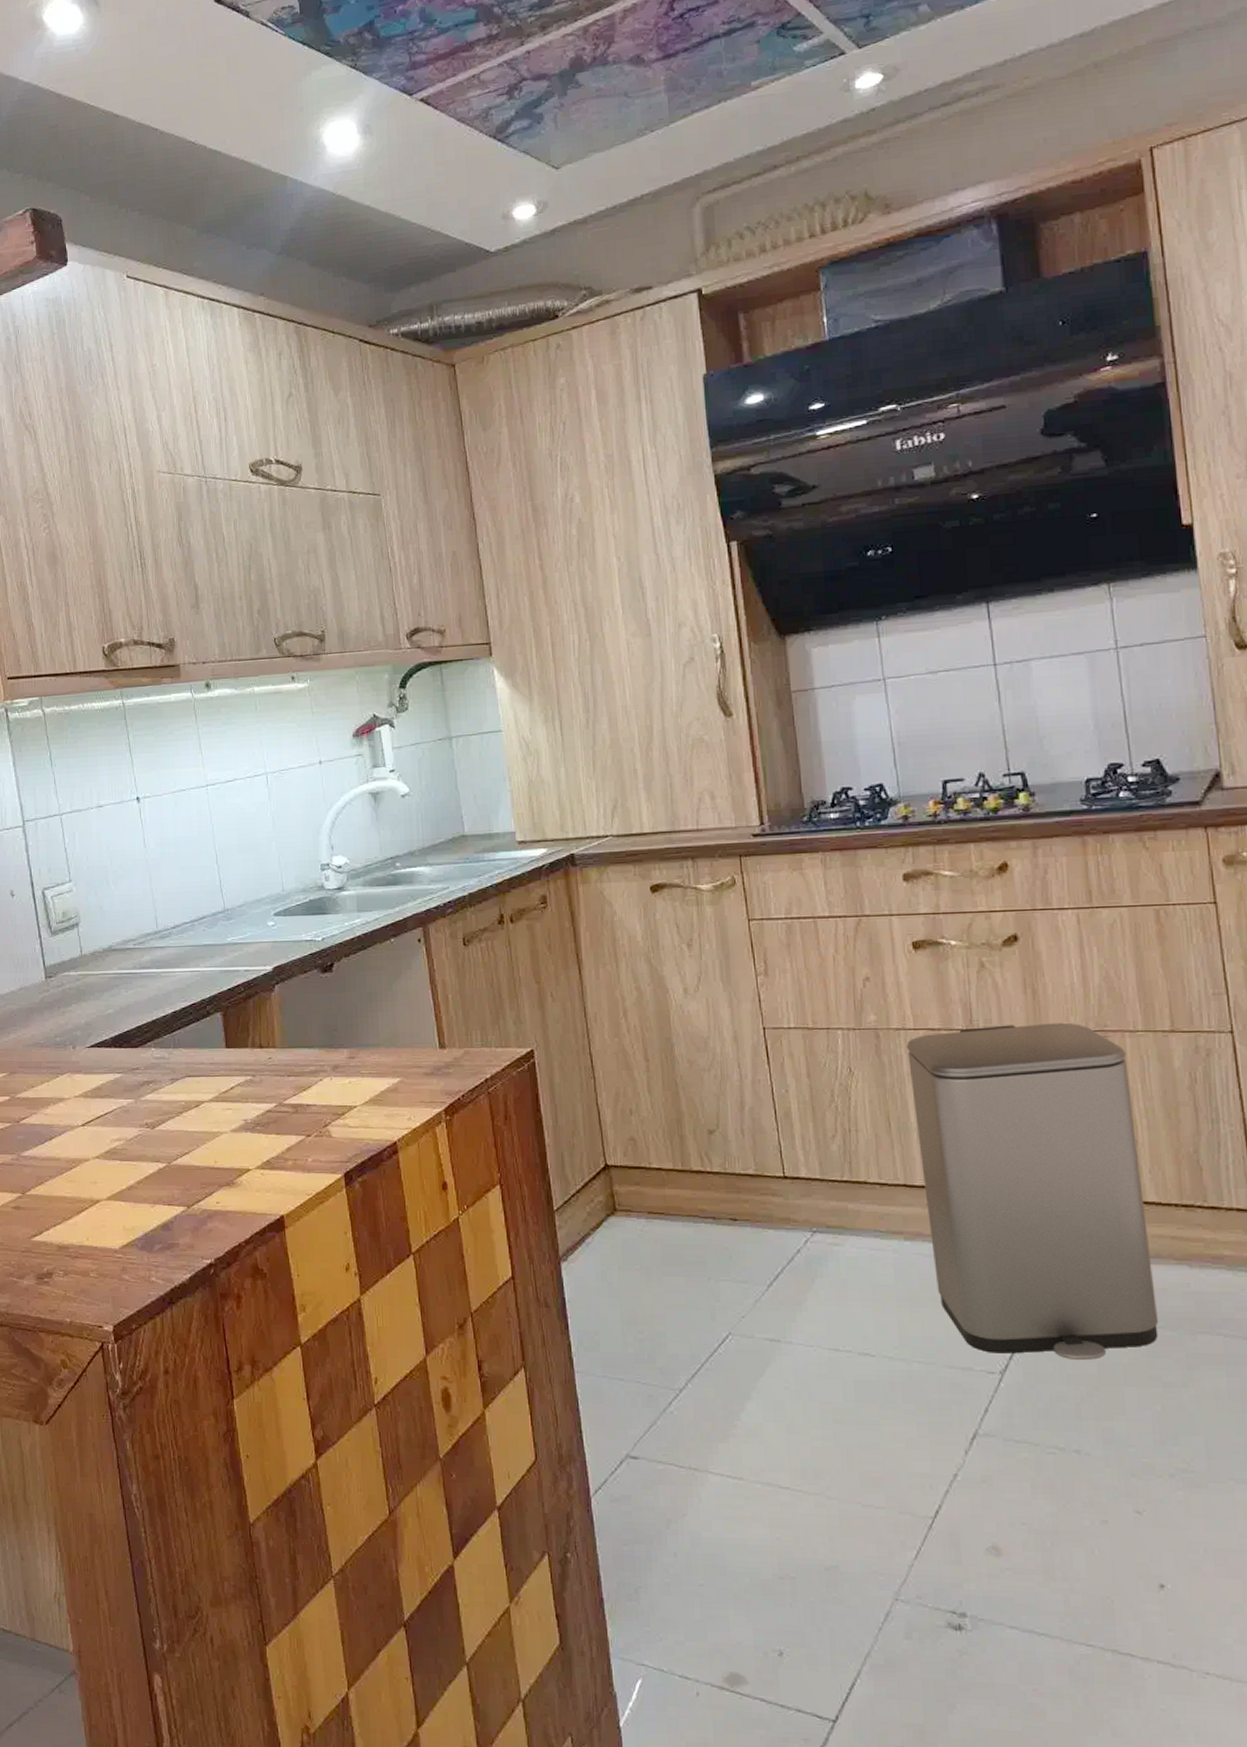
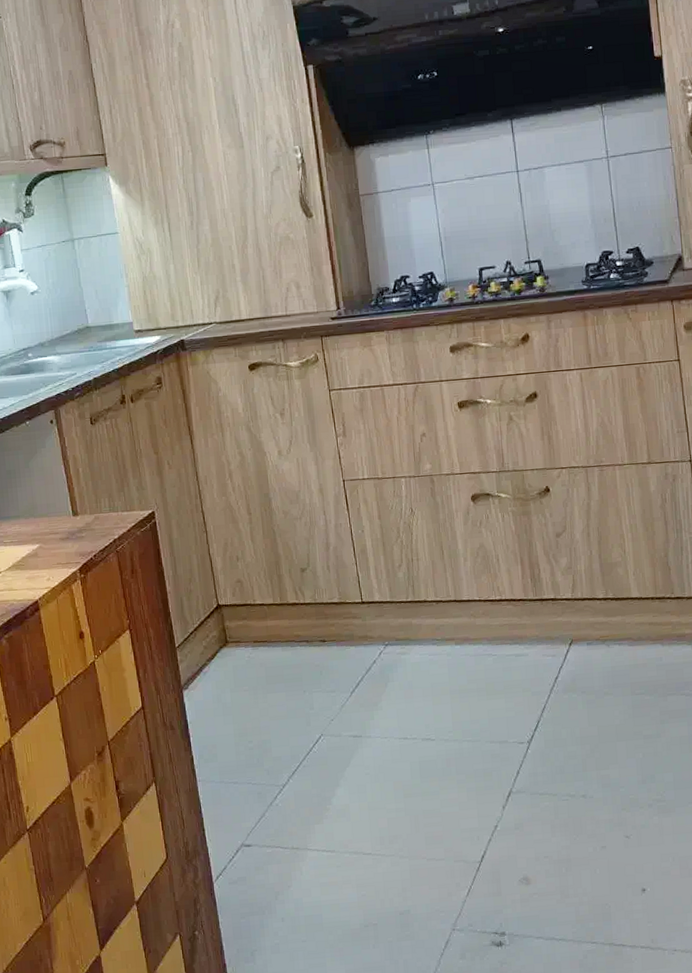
pedal bin: present [906,1022,1159,1361] -> none [454,461,641,728]

